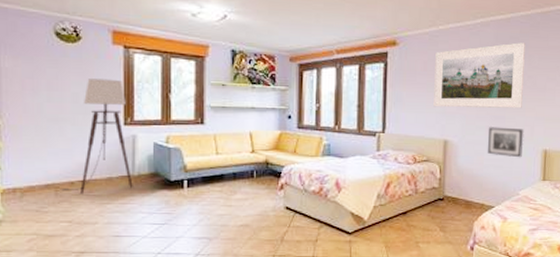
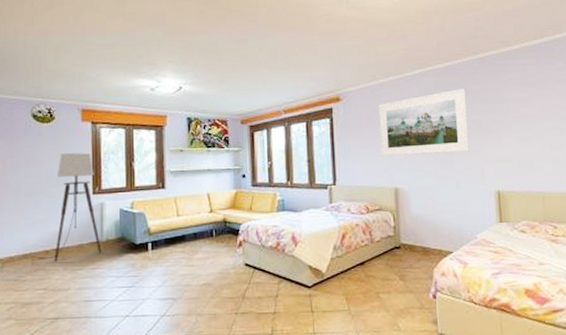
wall art: present [488,127,525,158] -> none [438,171,476,201]

